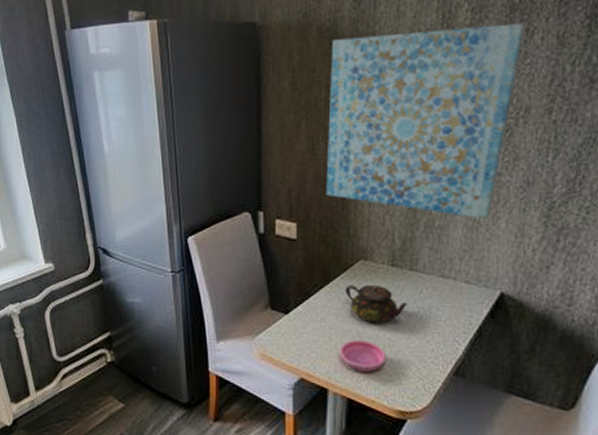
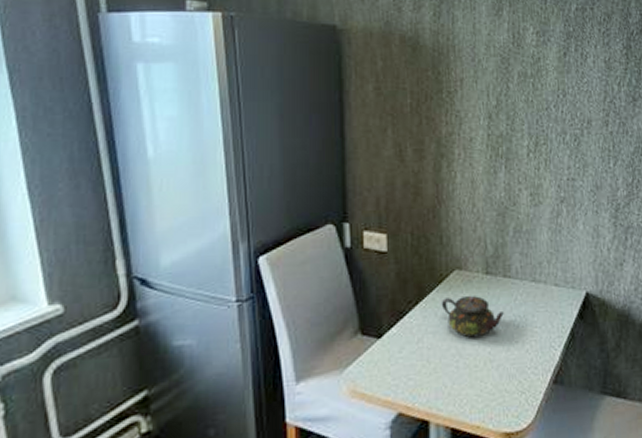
wall art: present [325,22,525,219] -> none [414,47,580,222]
saucer: present [339,340,387,372] -> none [439,358,489,395]

